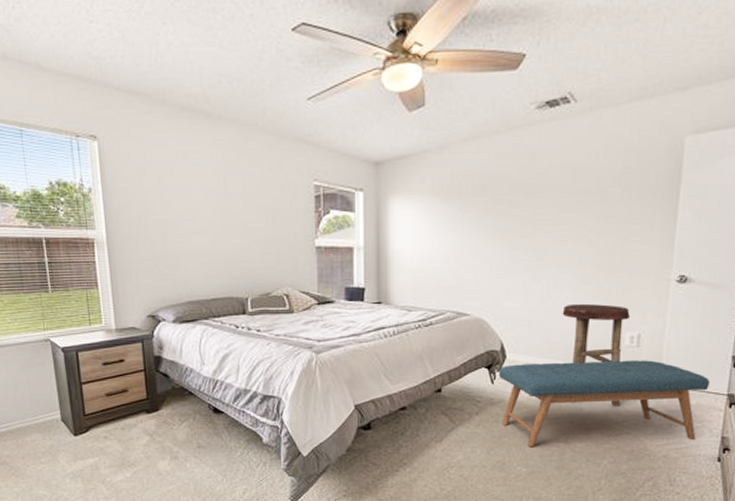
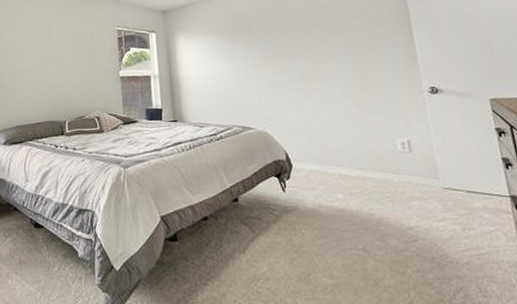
bench: present [498,360,710,447] -> none [287,164,494,256]
stool: present [562,303,630,407] -> none [334,114,409,211]

